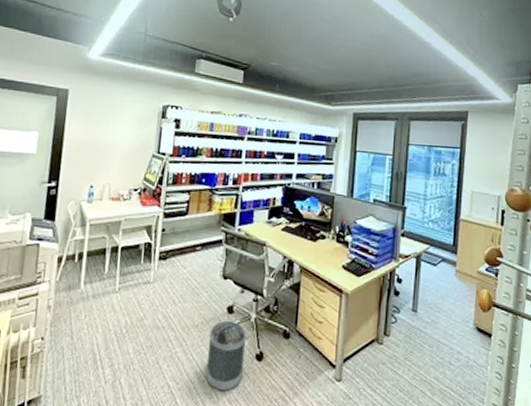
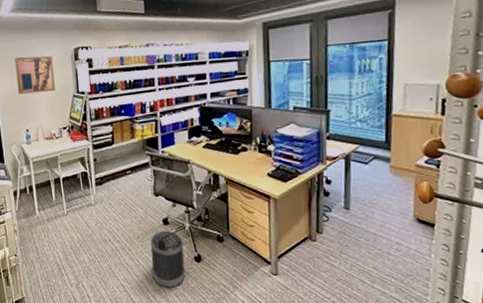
wall art: none [90,104,138,148] -> present [14,56,55,95]

